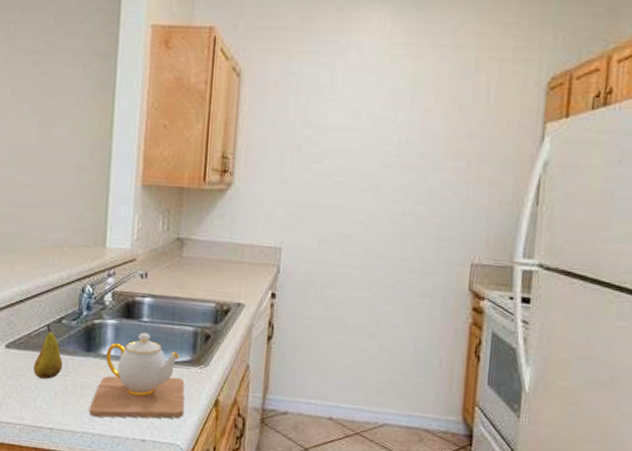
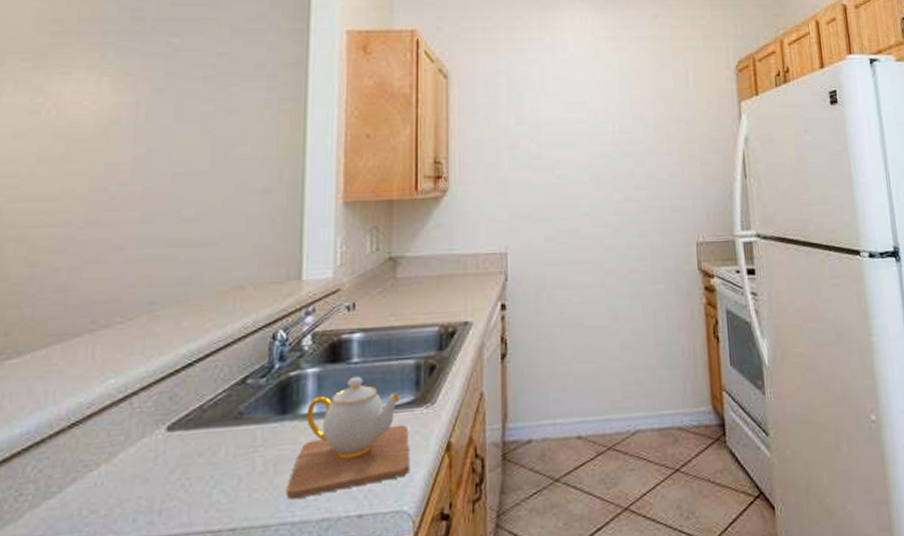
fruit: present [33,324,63,380] -> none [206,389,249,464]

